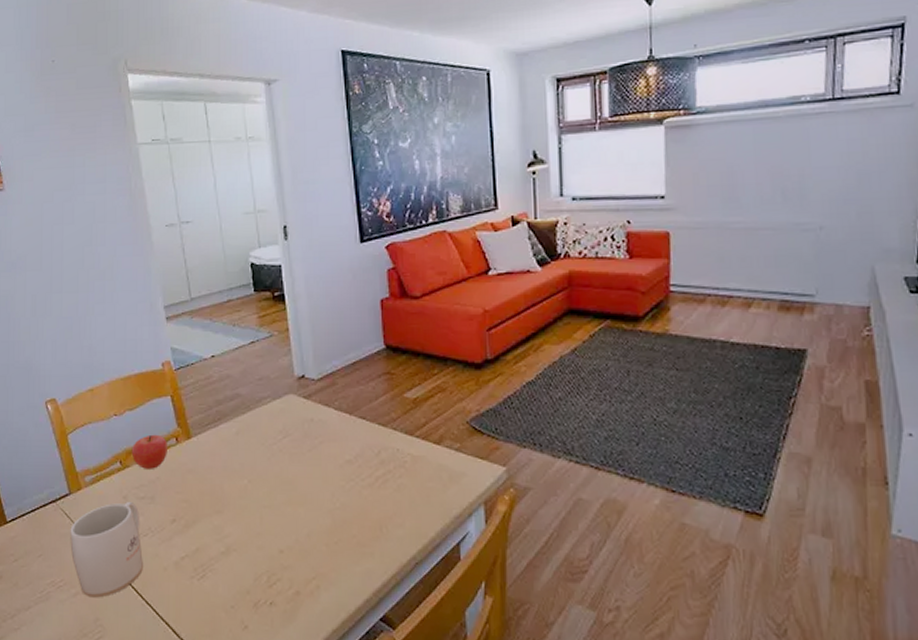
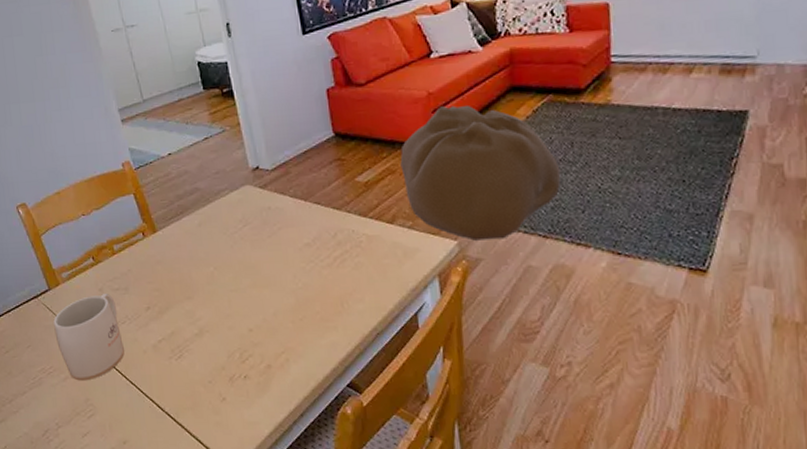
fruit: present [131,434,167,469] -> none [101,230,136,263]
beanbag: none [451,325,616,468] -> present [400,105,561,241]

